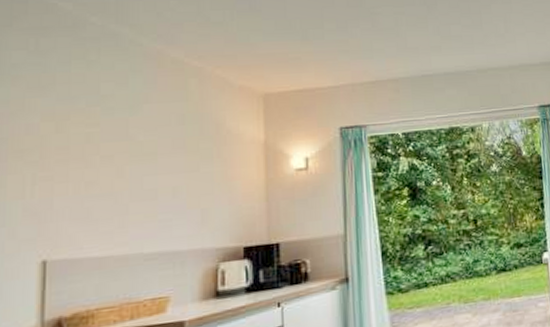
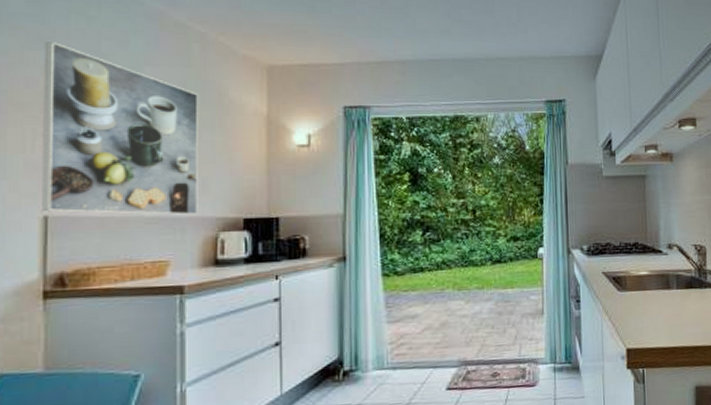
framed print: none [40,88,198,257] -> present [42,42,198,215]

